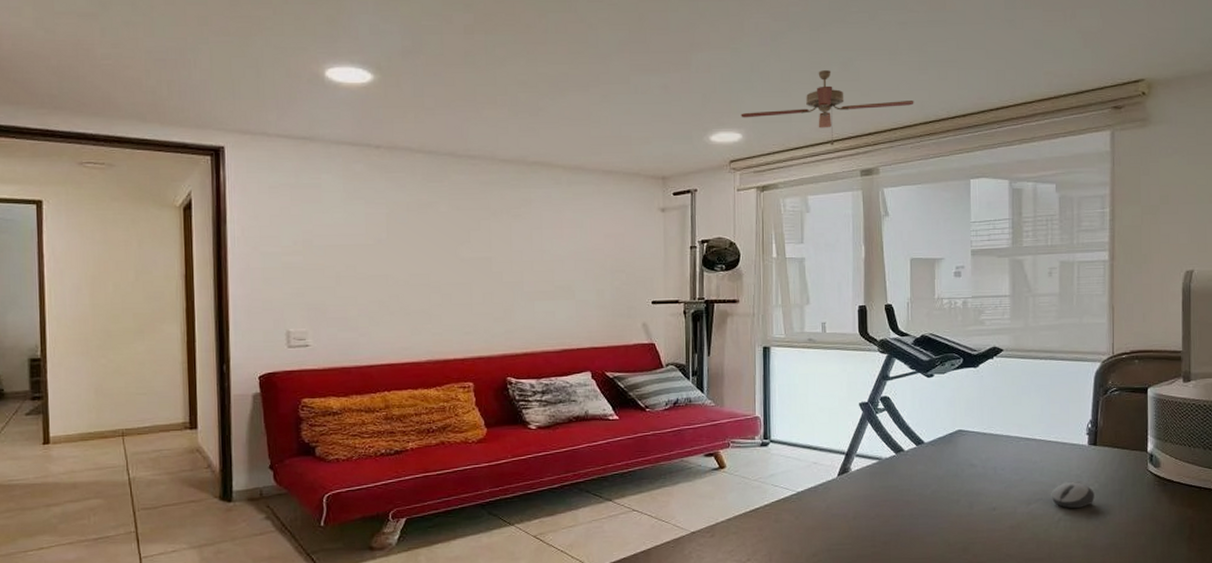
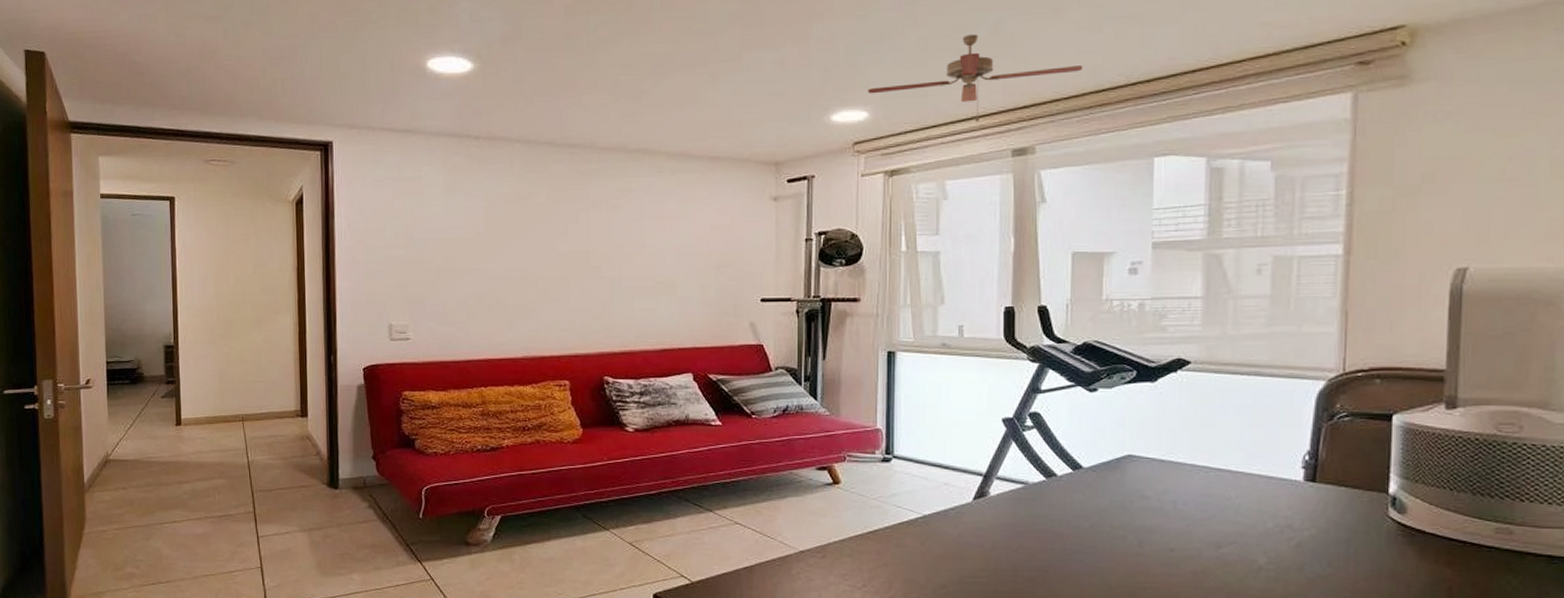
computer mouse: present [1051,482,1095,509] -> none [1249,525,1310,557]

